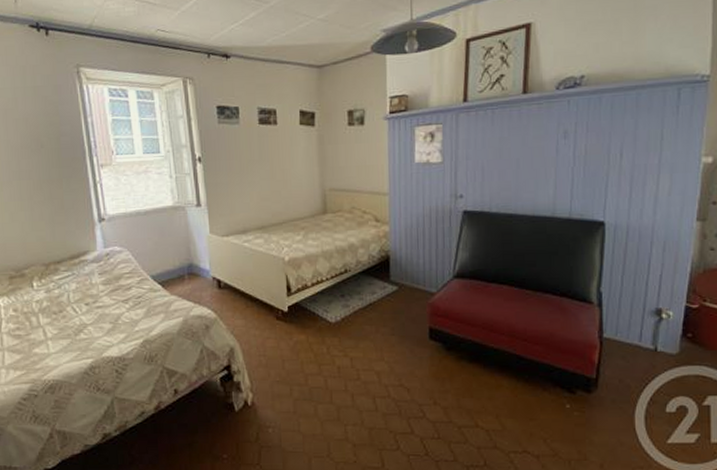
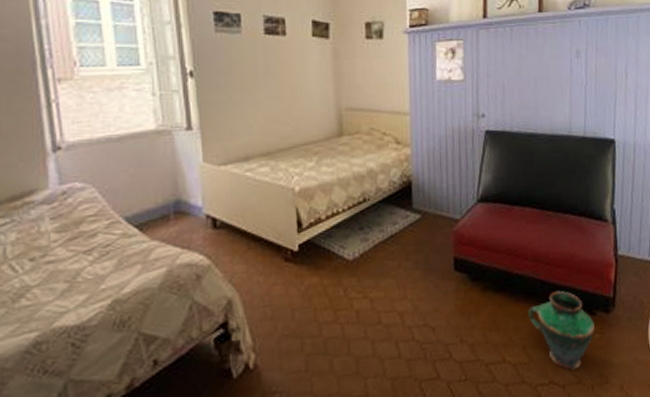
vase: none [503,367,574,442] -> present [528,291,595,370]

